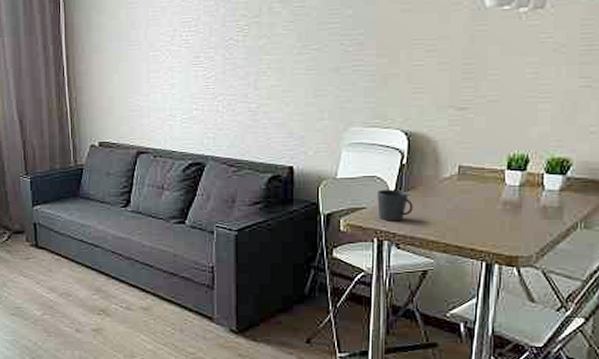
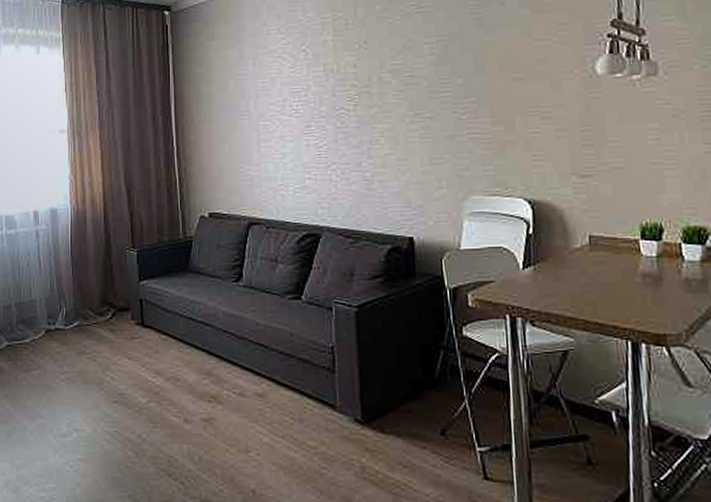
cup: present [377,189,413,222] -> none [505,261,545,296]

